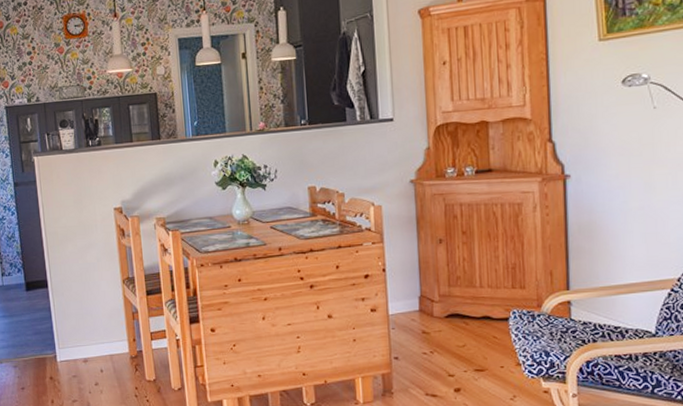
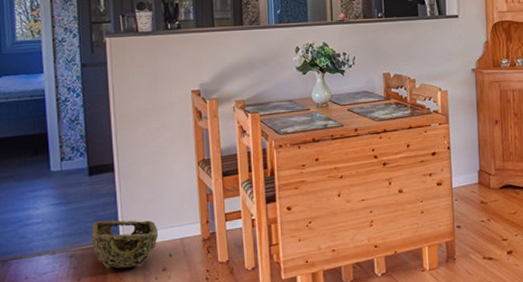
woven basket: none [31,333,90,380] -> present [91,220,159,269]

